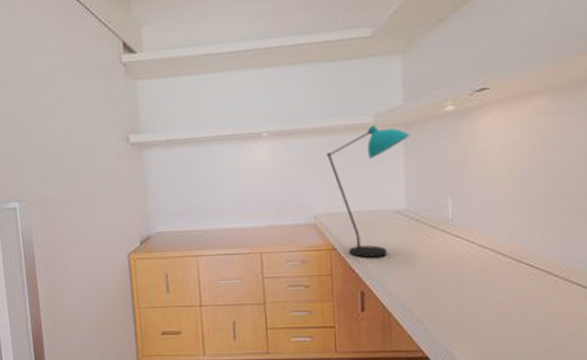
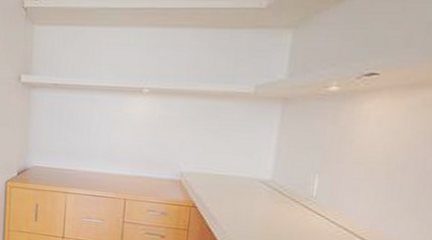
desk lamp: present [327,124,411,258] -> none [202,94,289,221]

